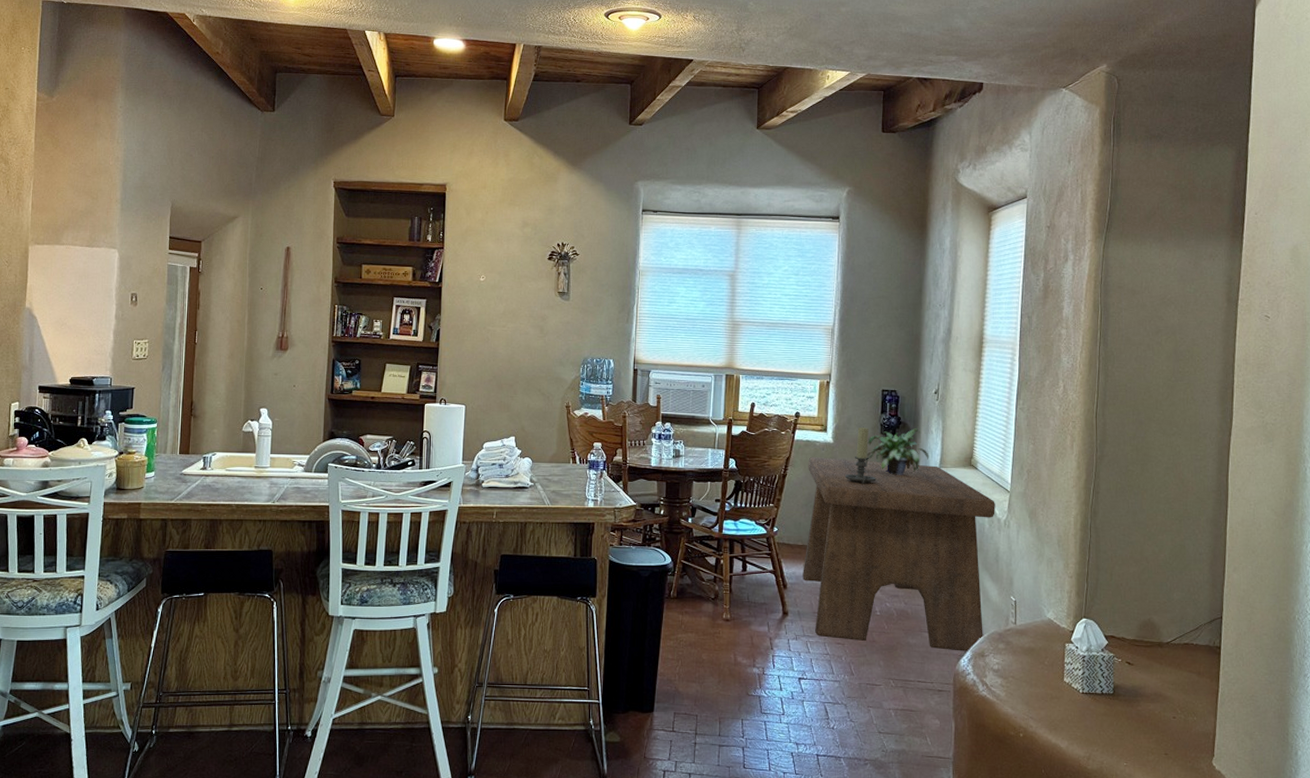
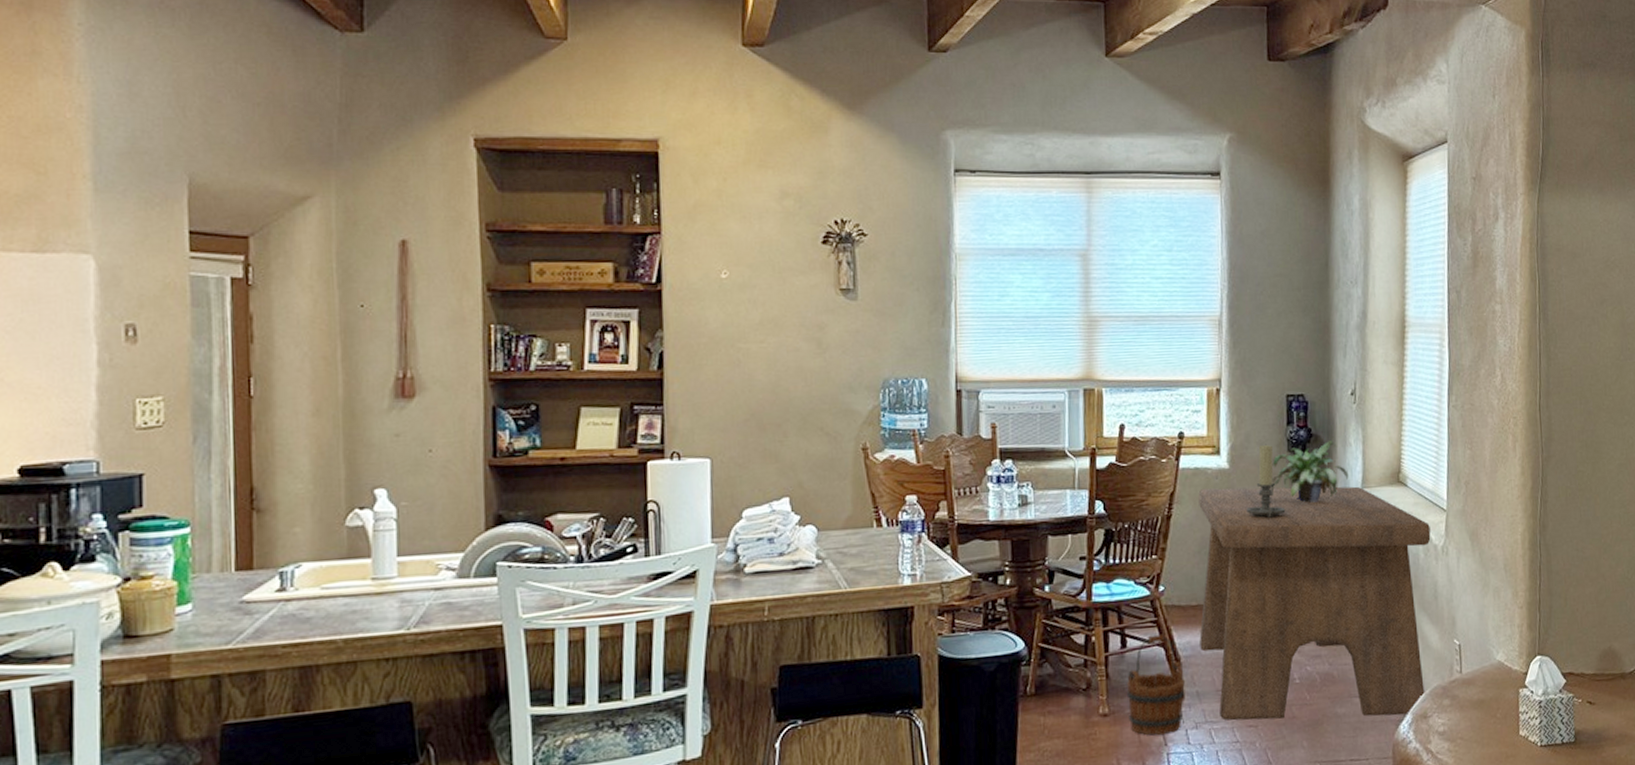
wooden bucket: none [744,564,789,640] -> present [1126,634,1185,735]

